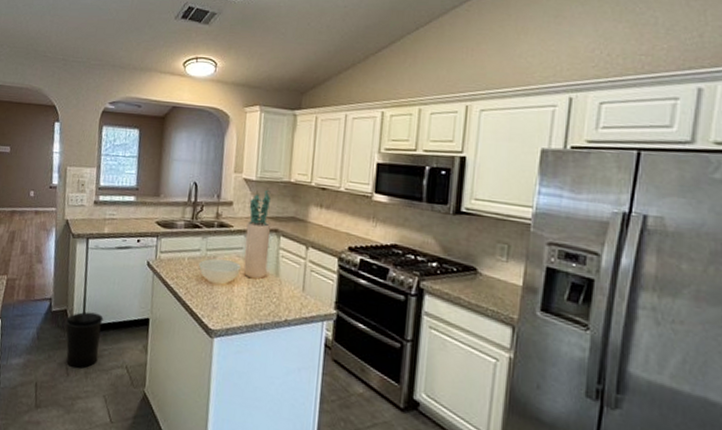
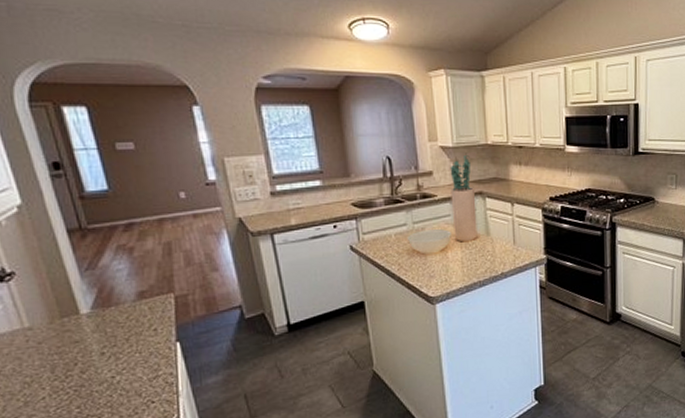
waste bin: present [65,311,104,369] -> none [266,309,314,368]

